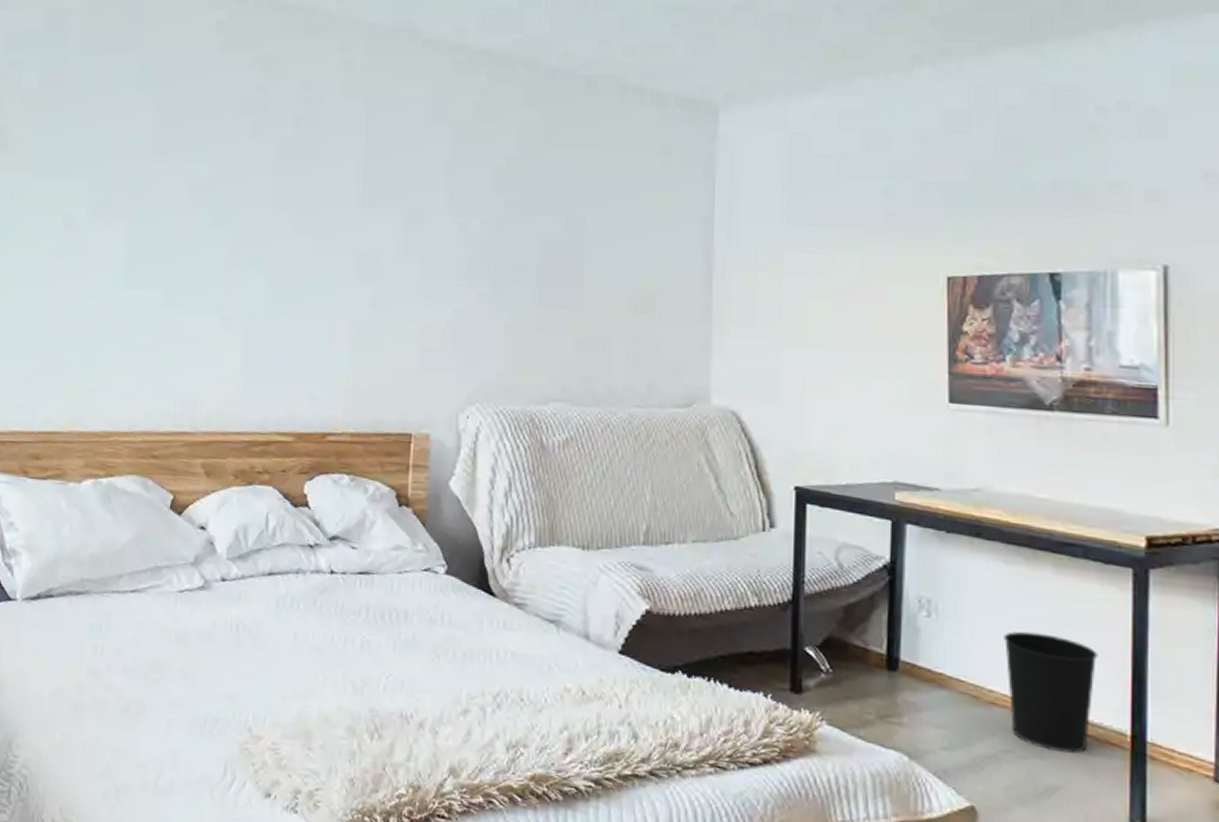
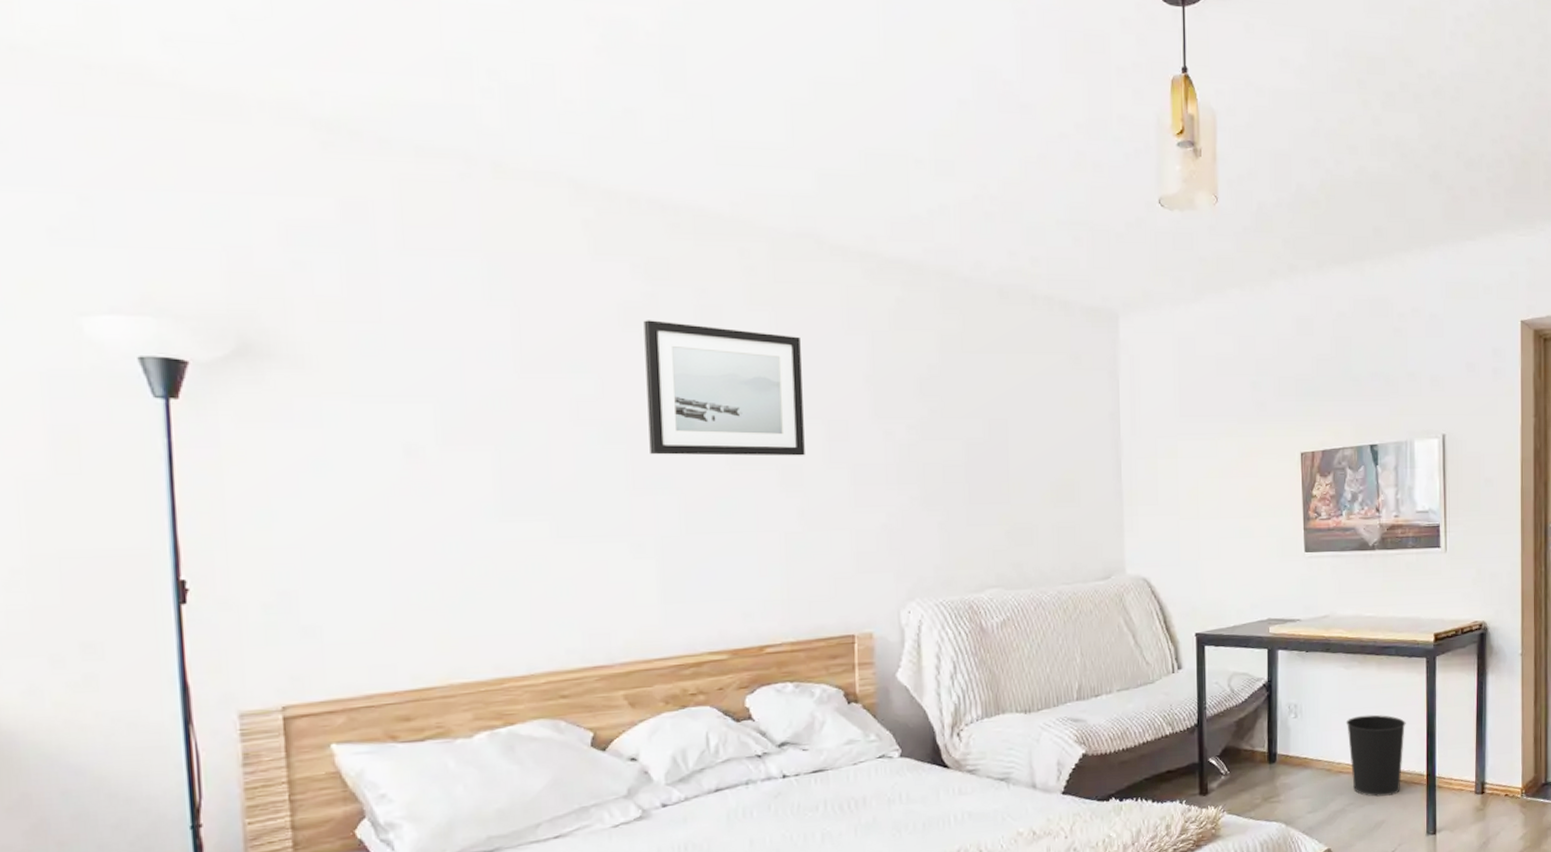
wall art: none [247,110,387,245] -> present [643,320,805,456]

